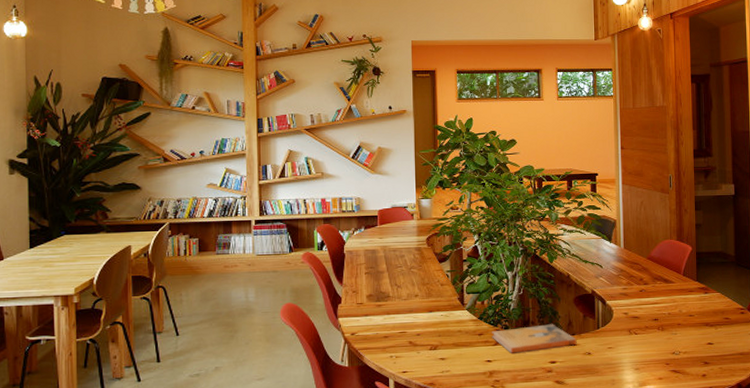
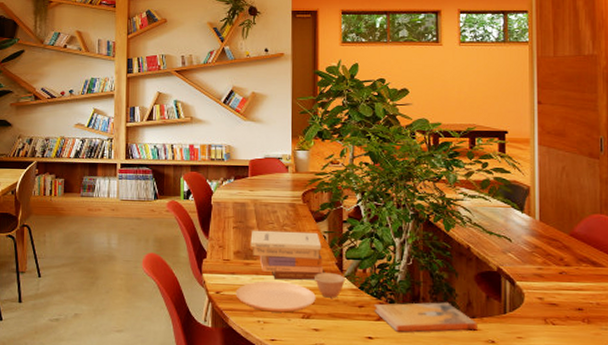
plate: none [369,318,441,347] -> present [235,280,316,313]
books: none [381,272,449,318] -> present [250,230,325,280]
teacup: none [440,307,466,330] -> present [315,273,345,298]

